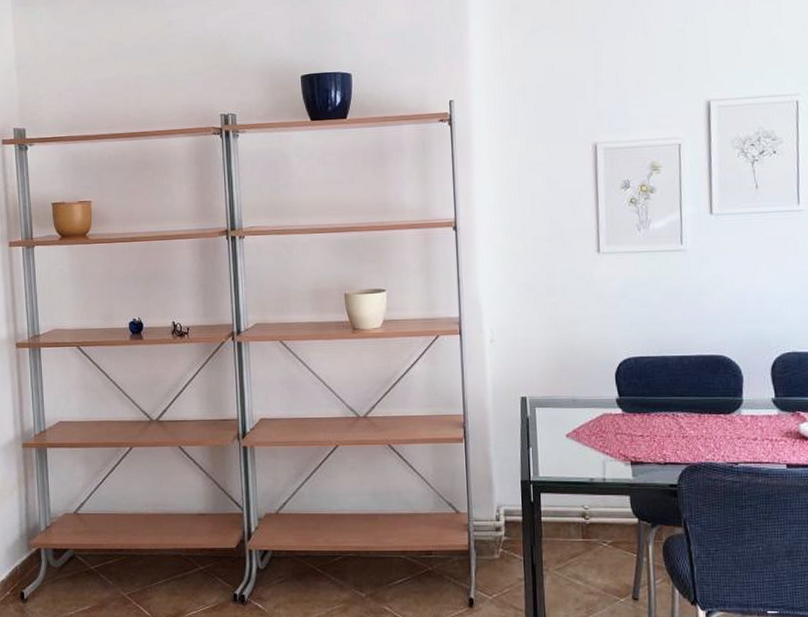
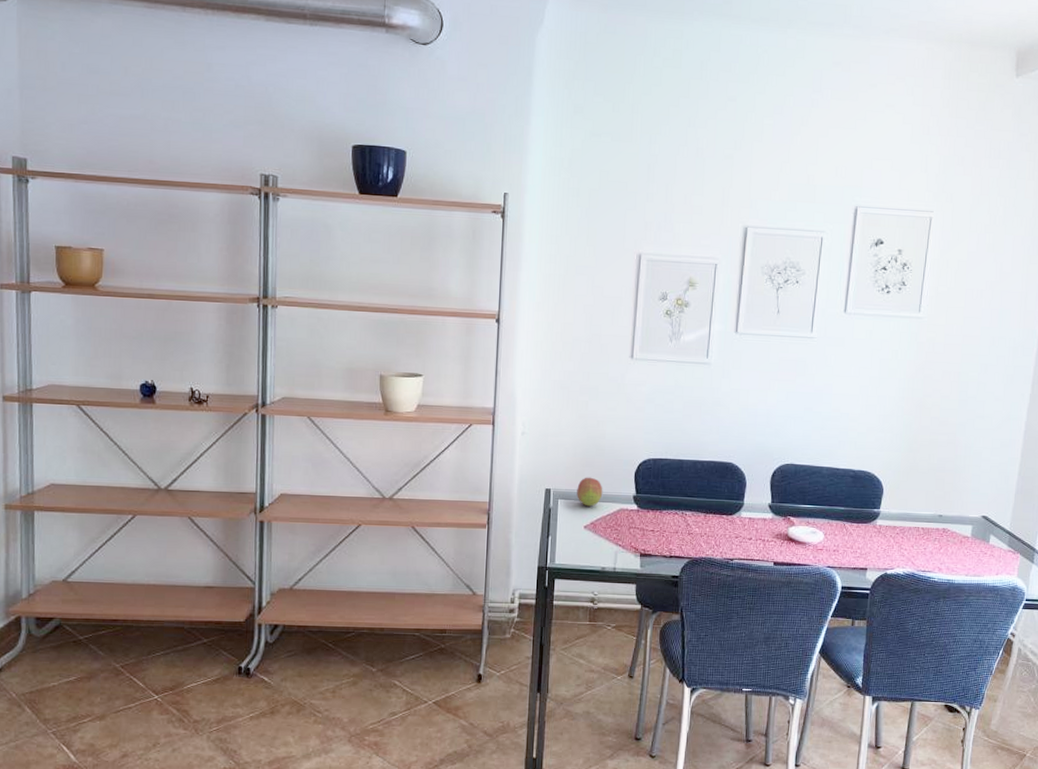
fruit: none [554,382,583,413] -> present [577,477,603,507]

